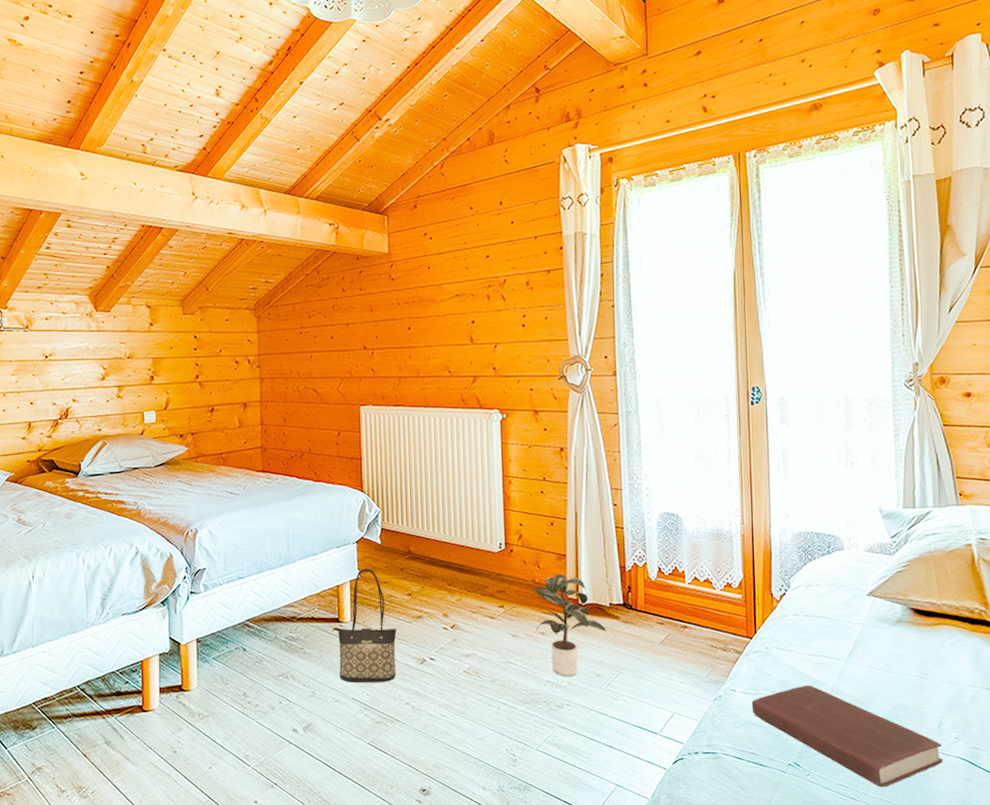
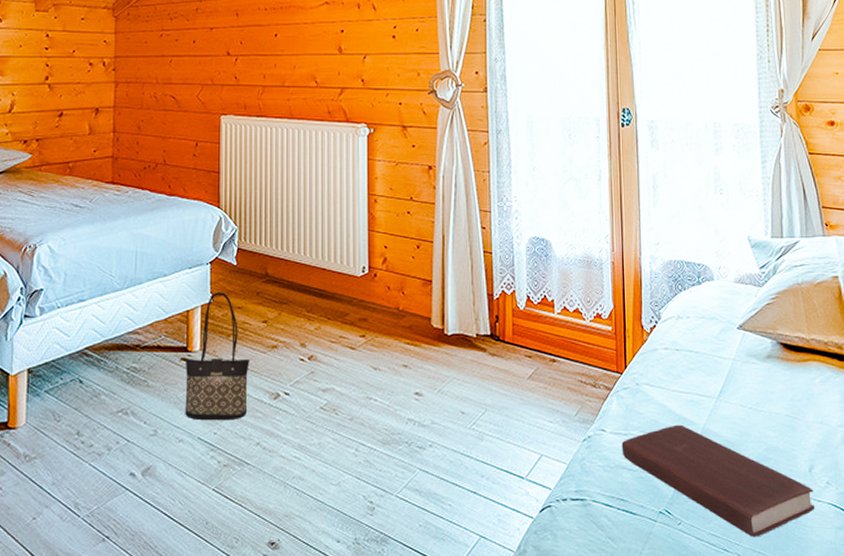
potted plant: present [533,573,607,677] -> none [397,301,473,415]

